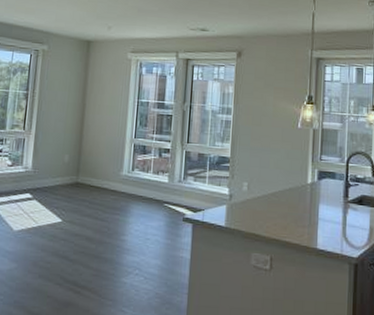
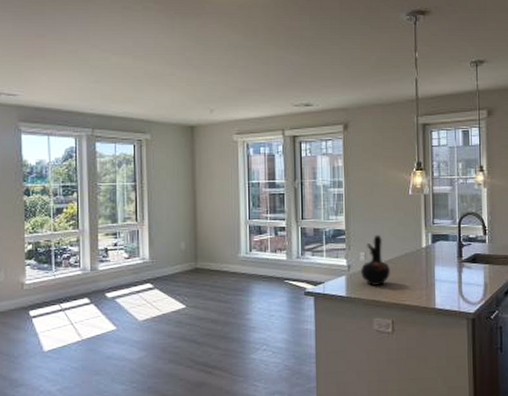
ceramic jug: none [242,165,273,219] -> present [361,235,390,286]

